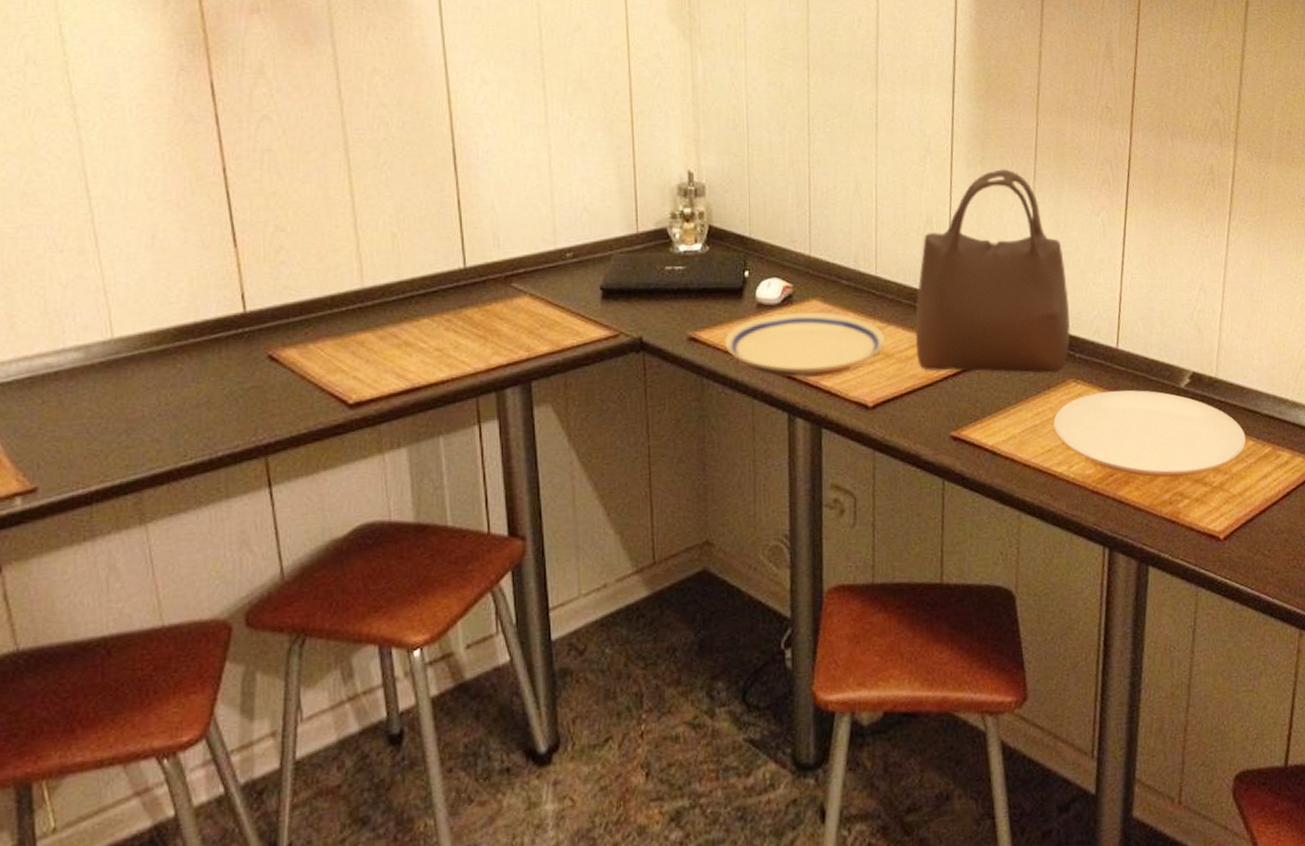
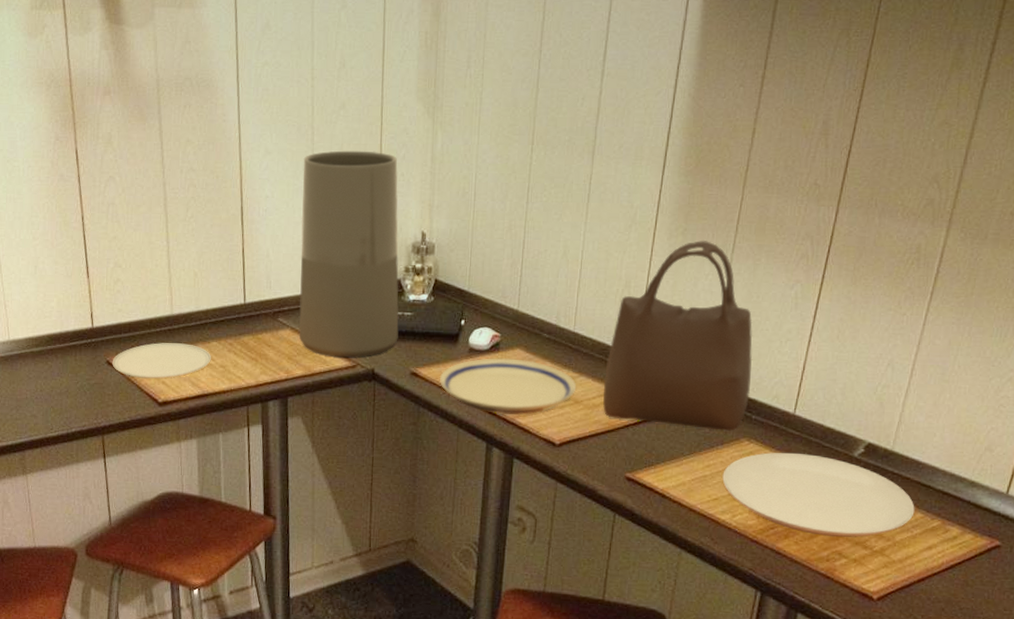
plate: none [276,324,422,375] -> present [112,343,211,380]
vase: none [532,79,669,326] -> present [299,150,399,358]

